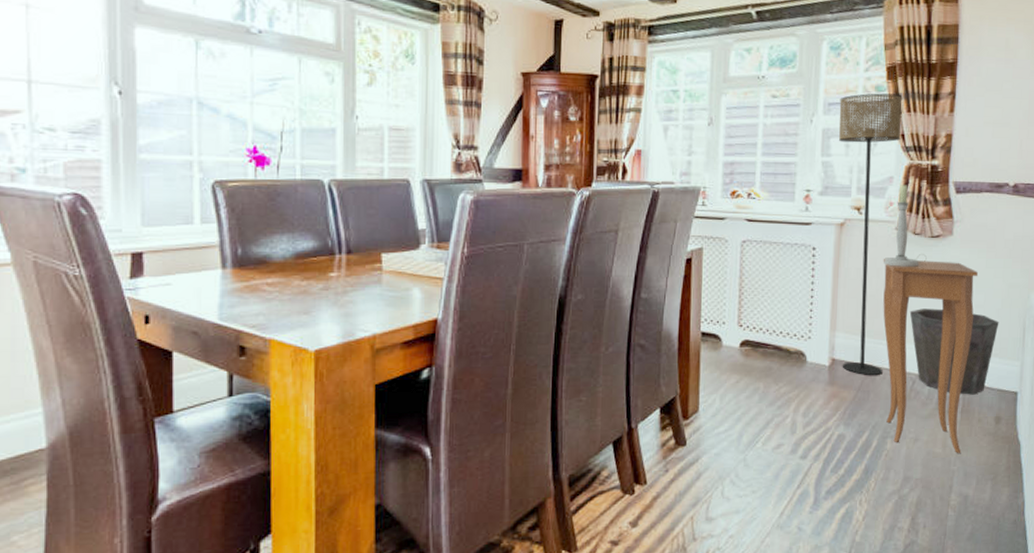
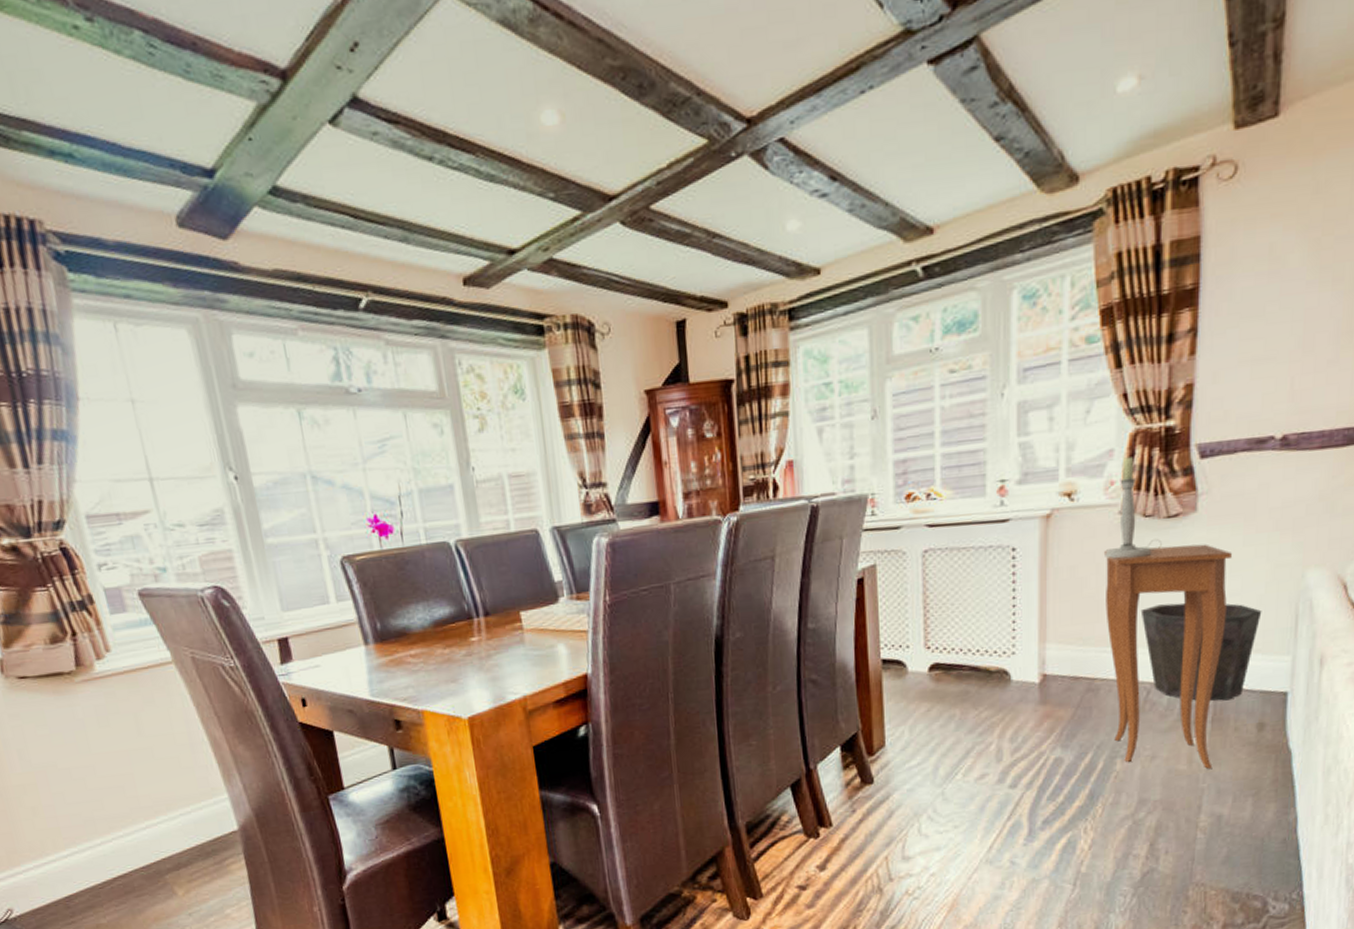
floor lamp: present [838,93,902,375] -> none [1038,342,1123,690]

